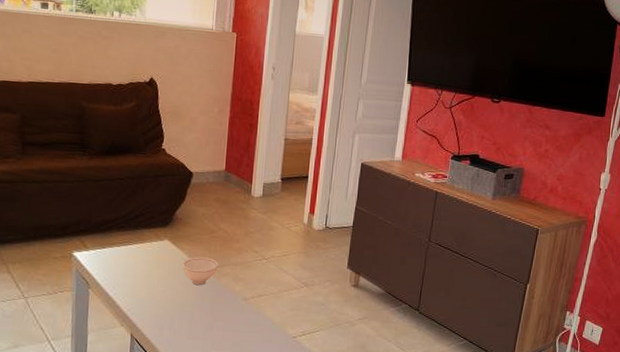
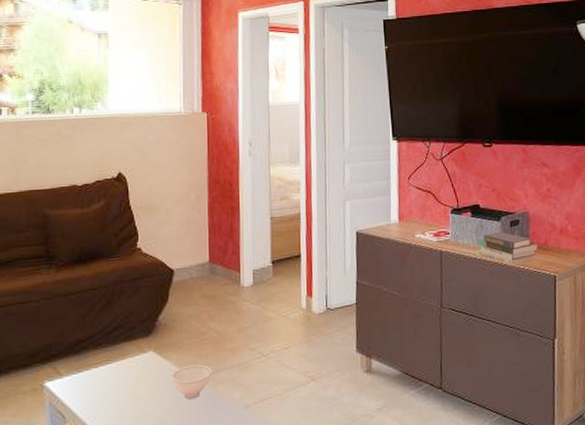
books: none [467,182,527,215] -> present [475,232,538,266]

